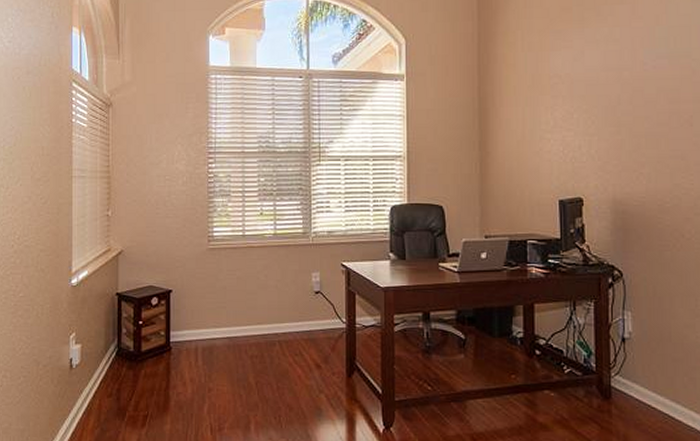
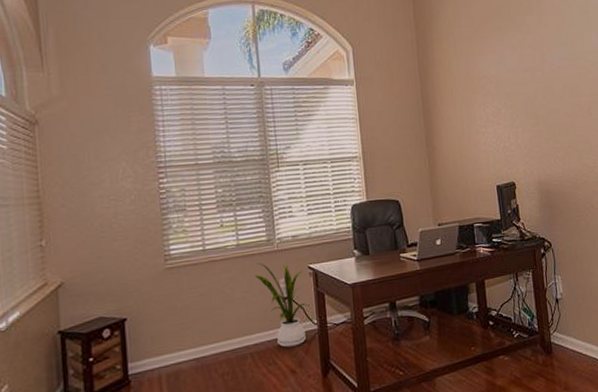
house plant: none [289,253,340,342] -> present [256,262,310,348]

